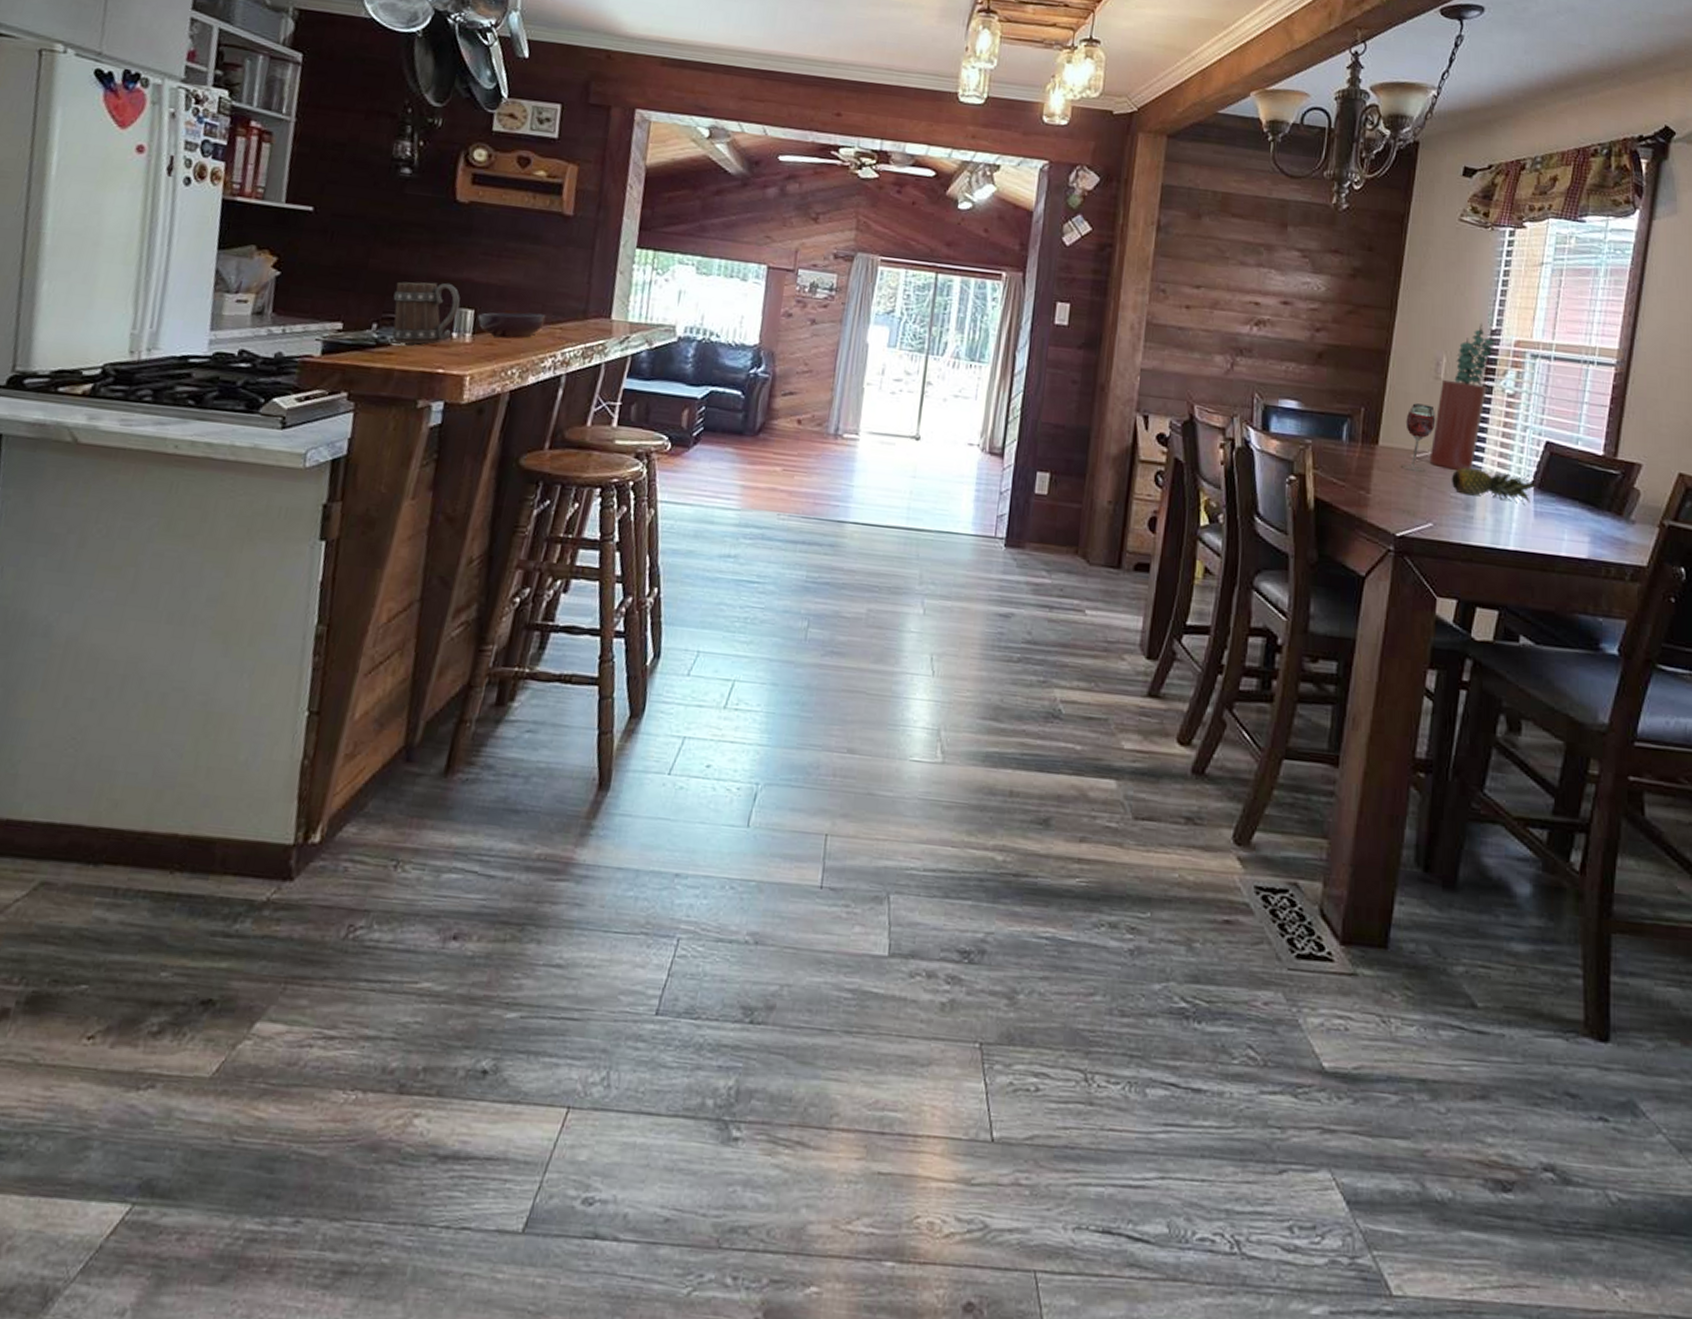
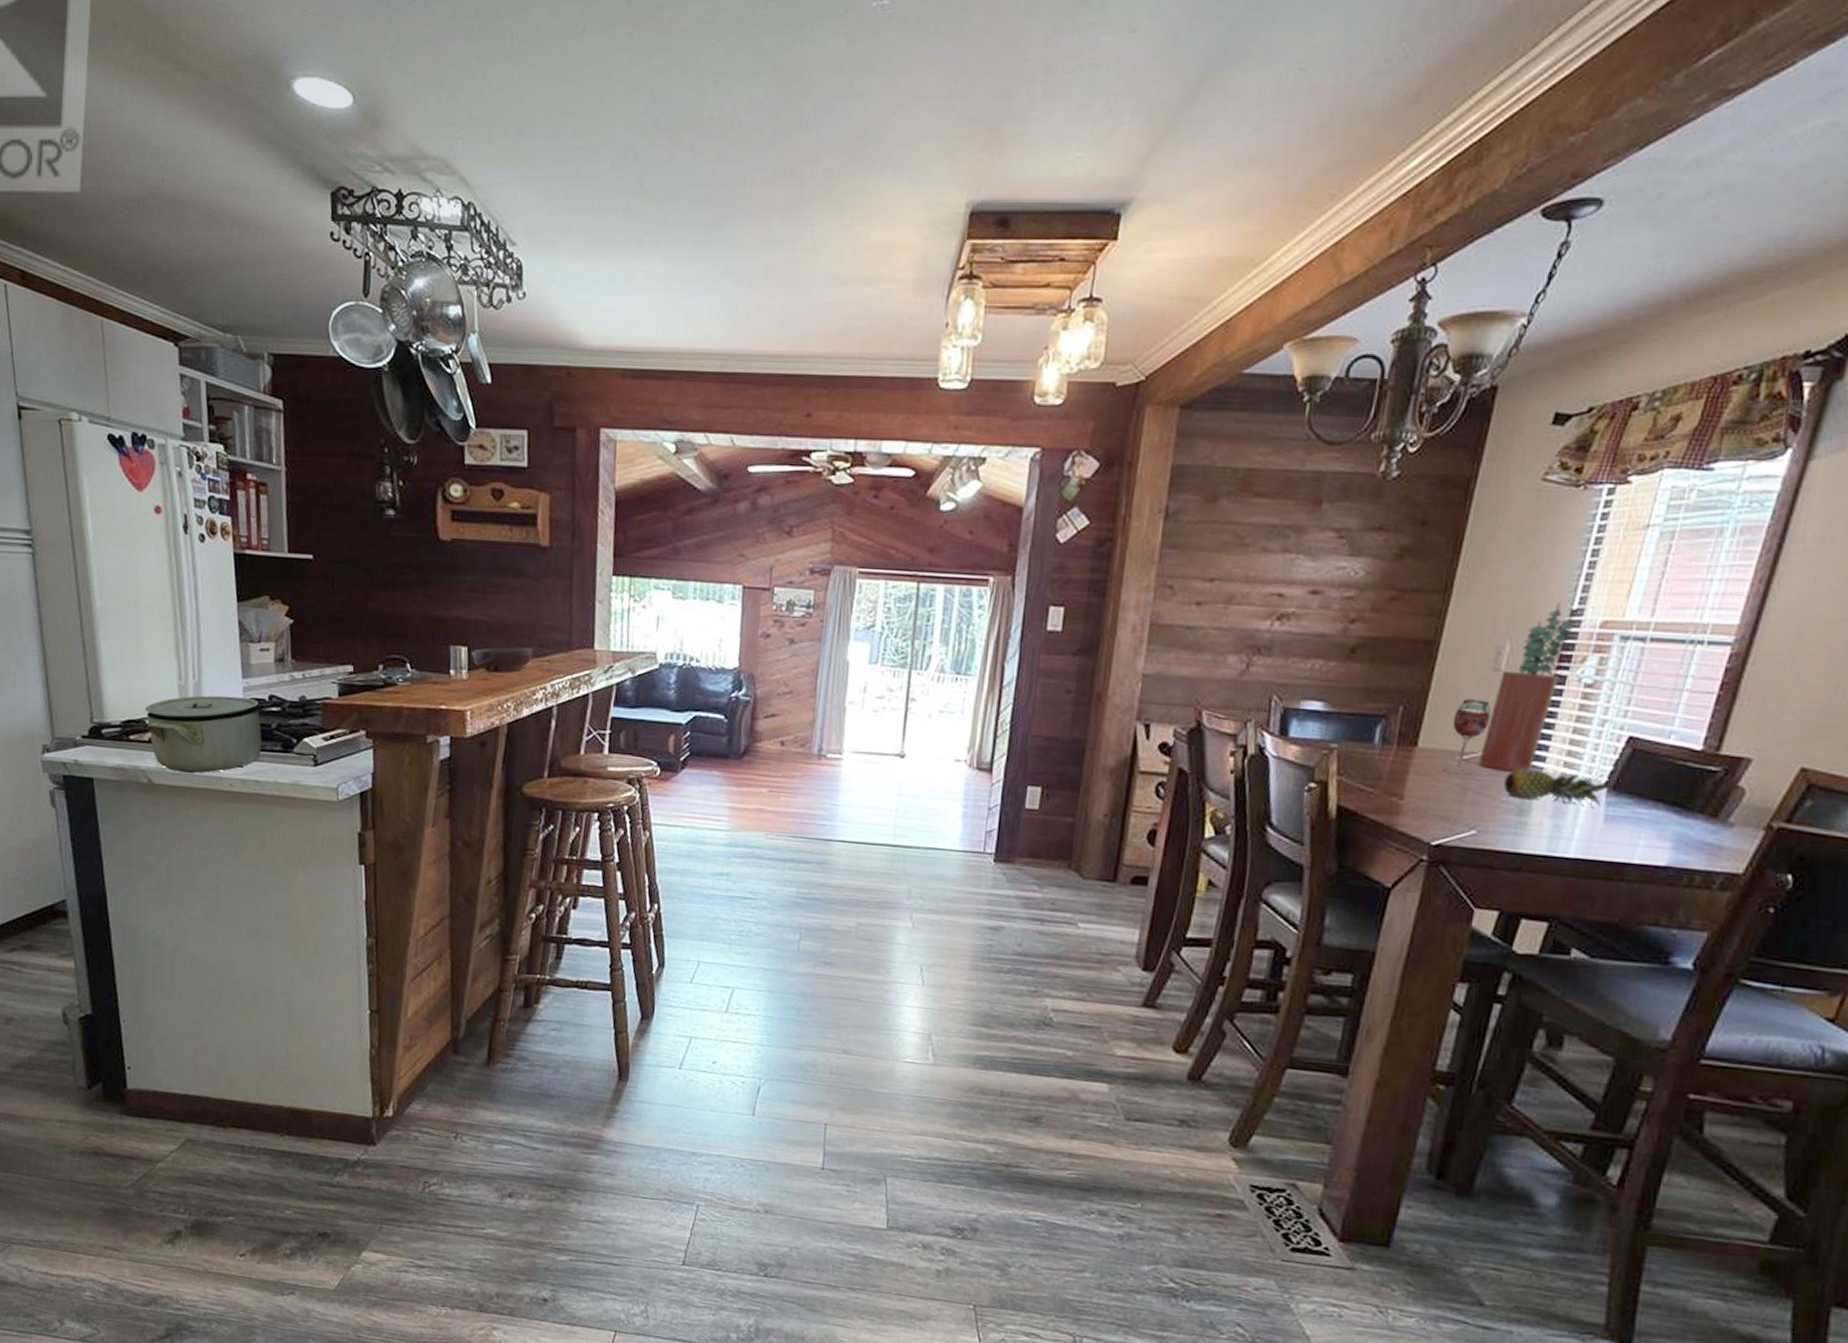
cooking pot: none [82,346,226,433] -> present [144,695,262,773]
beer mug: present [391,282,461,345] -> none [394,622,454,683]

